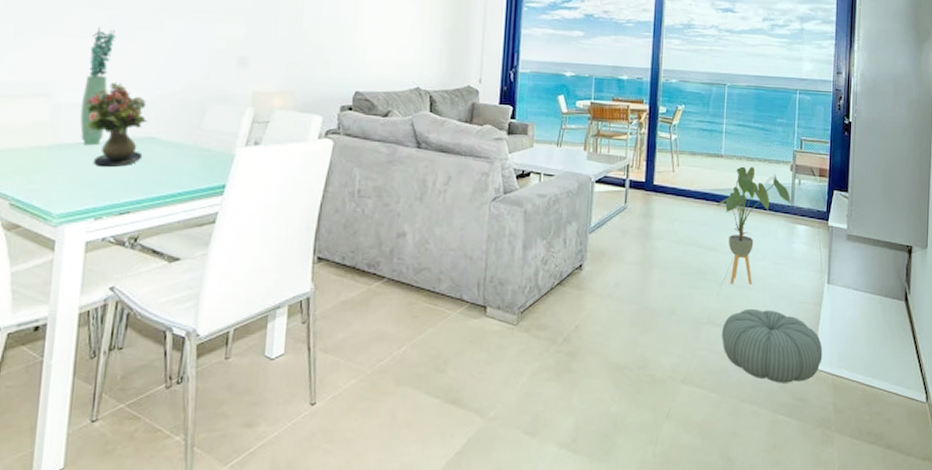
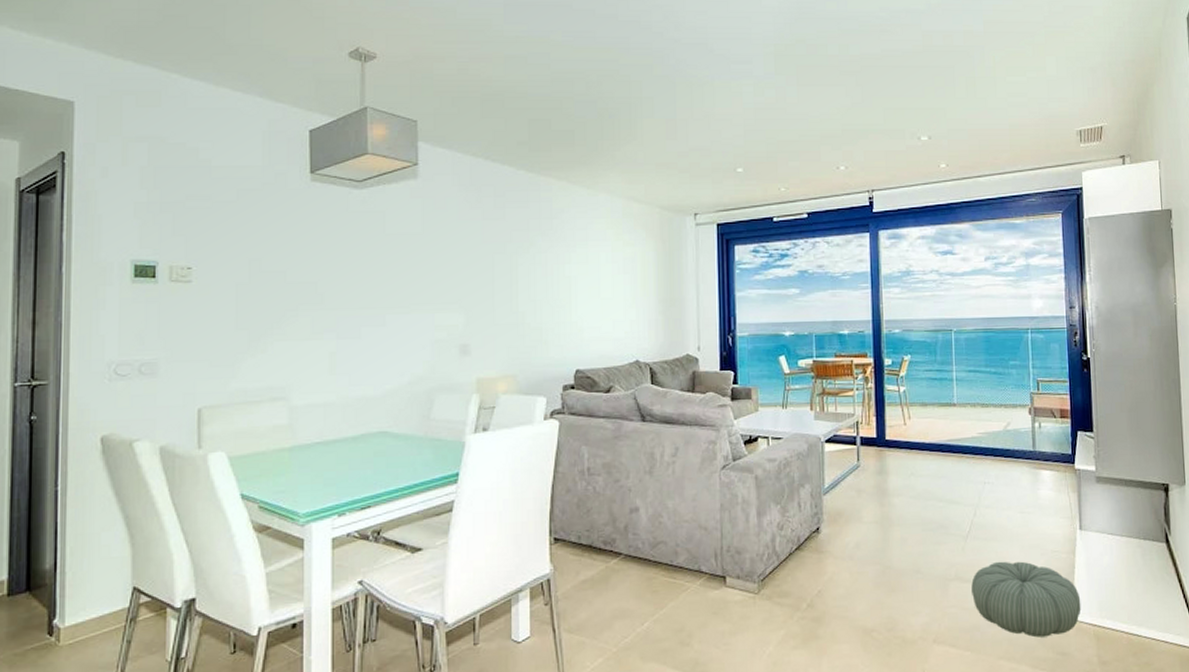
vase: present [79,27,116,146] -> none [316,328,342,445]
bouquet: present [85,81,148,168] -> none [320,379,380,465]
house plant: present [716,166,791,284] -> none [954,413,1033,537]

